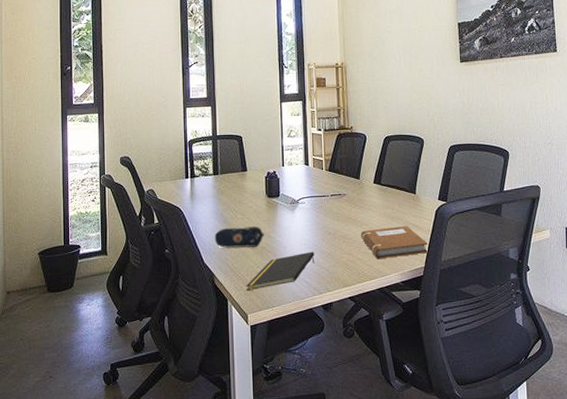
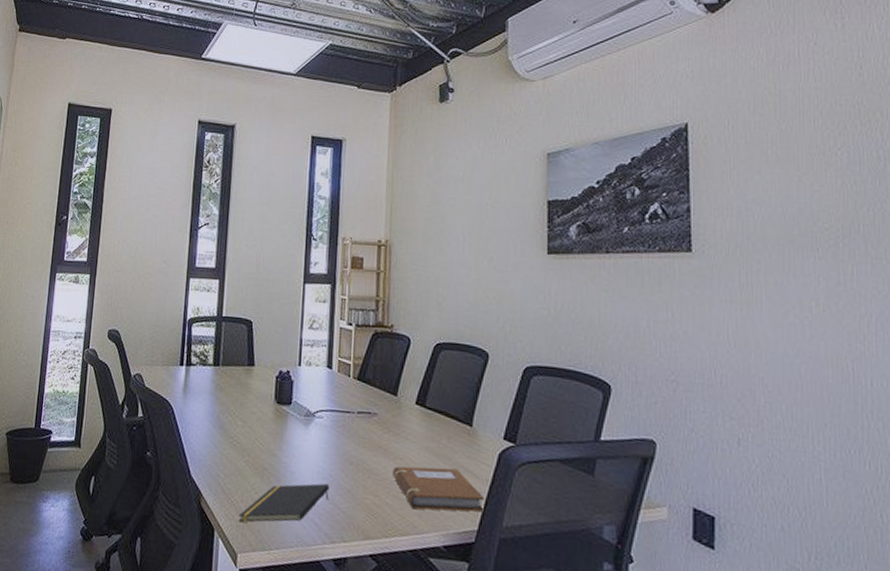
pencil case: present [214,227,264,248] -> none [206,435,268,466]

